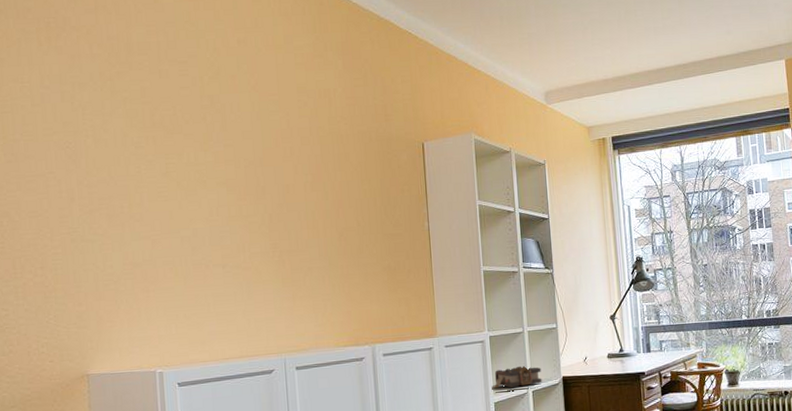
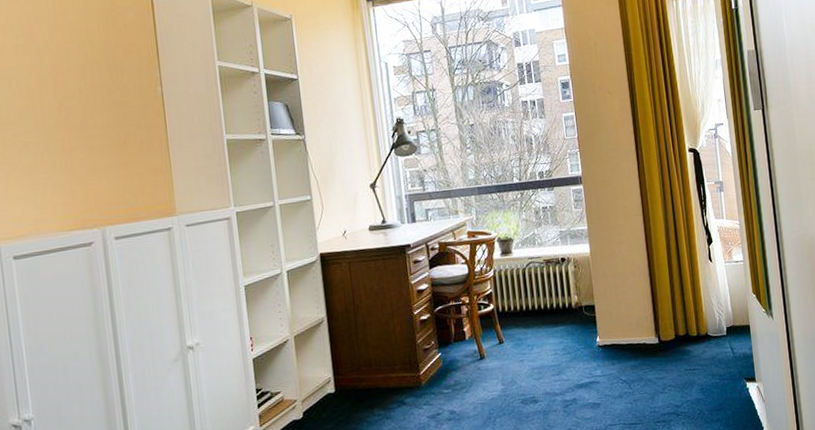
spell book: present [492,365,542,389] -> none [241,243,297,270]

